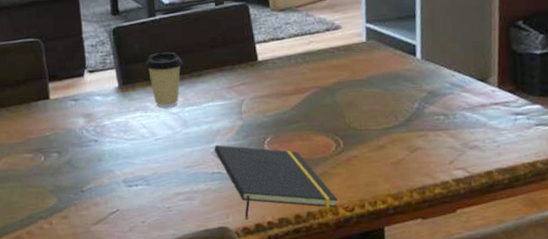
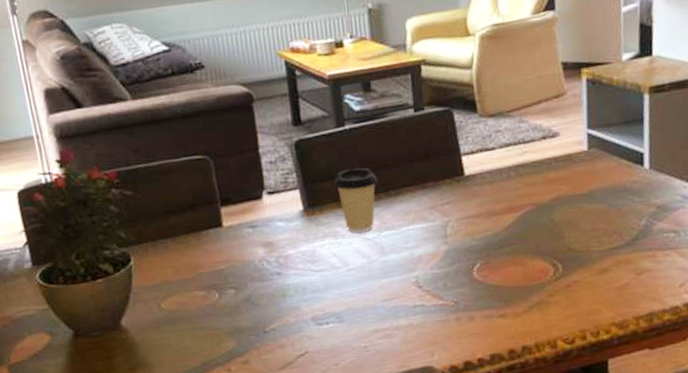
notepad: present [214,144,338,220] -> none [415,273,557,357]

